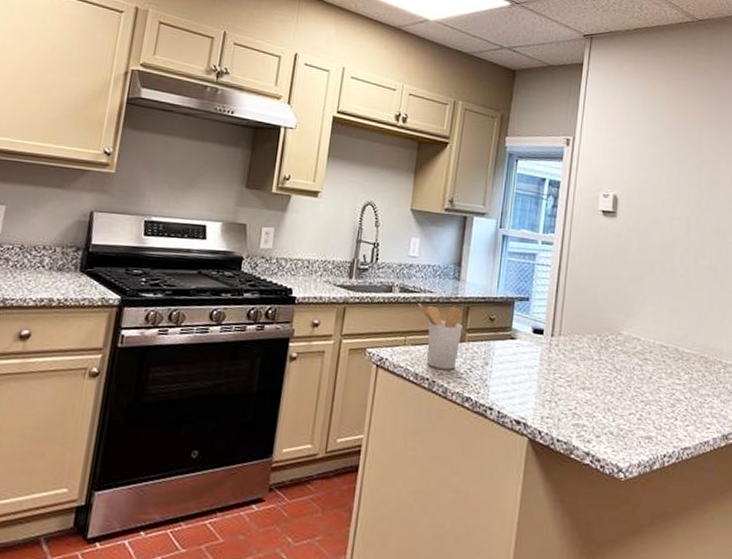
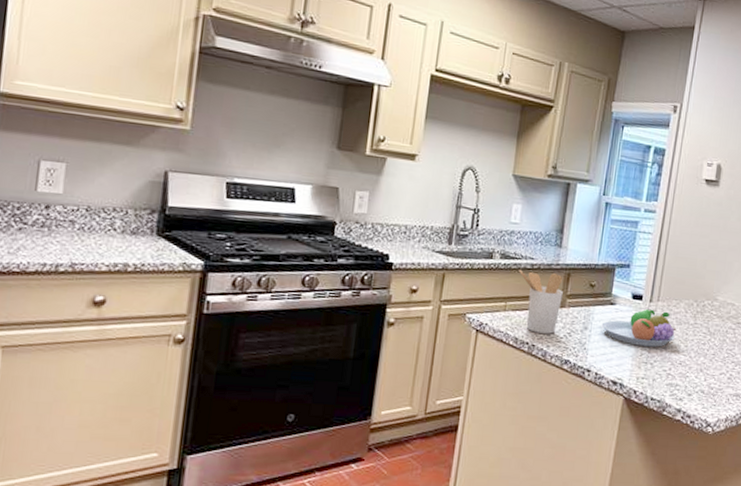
fruit bowl: none [502,343,581,385] -> present [601,308,677,347]

